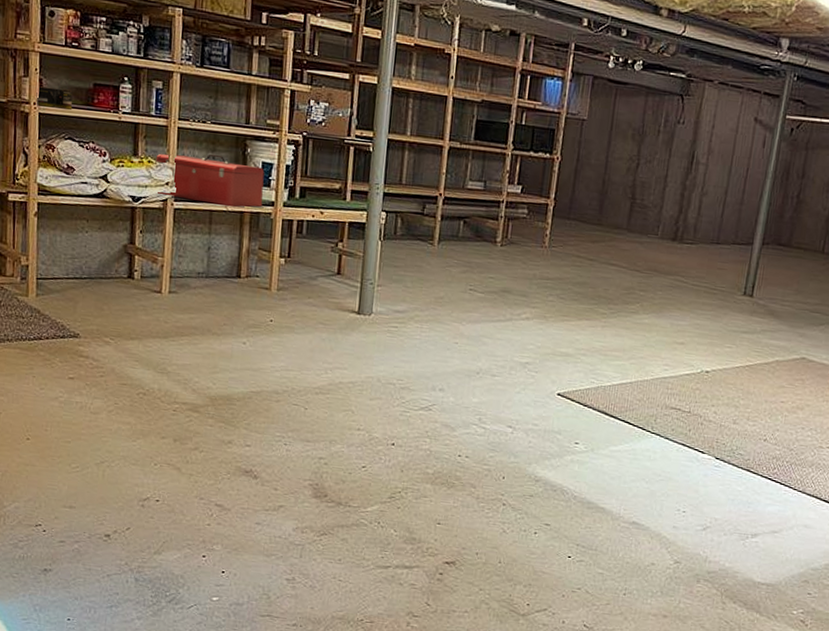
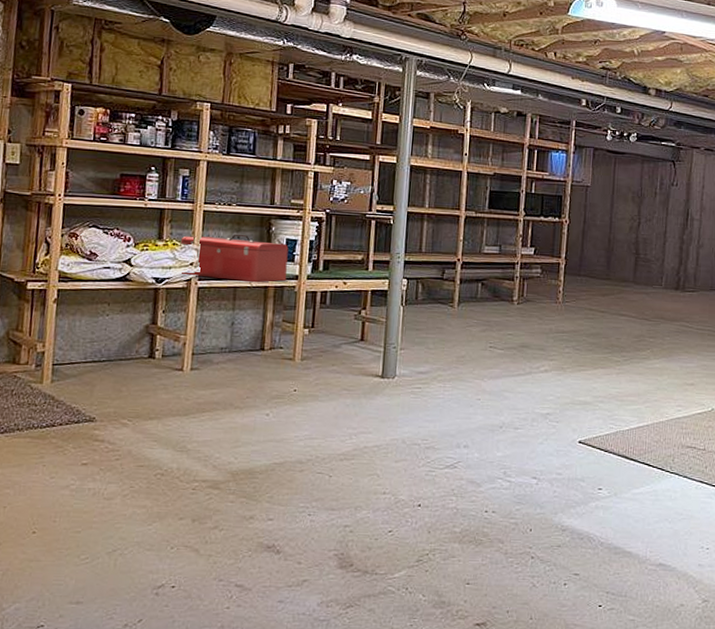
paint can: present [36,79,73,111] -> none [61,172,99,200]

